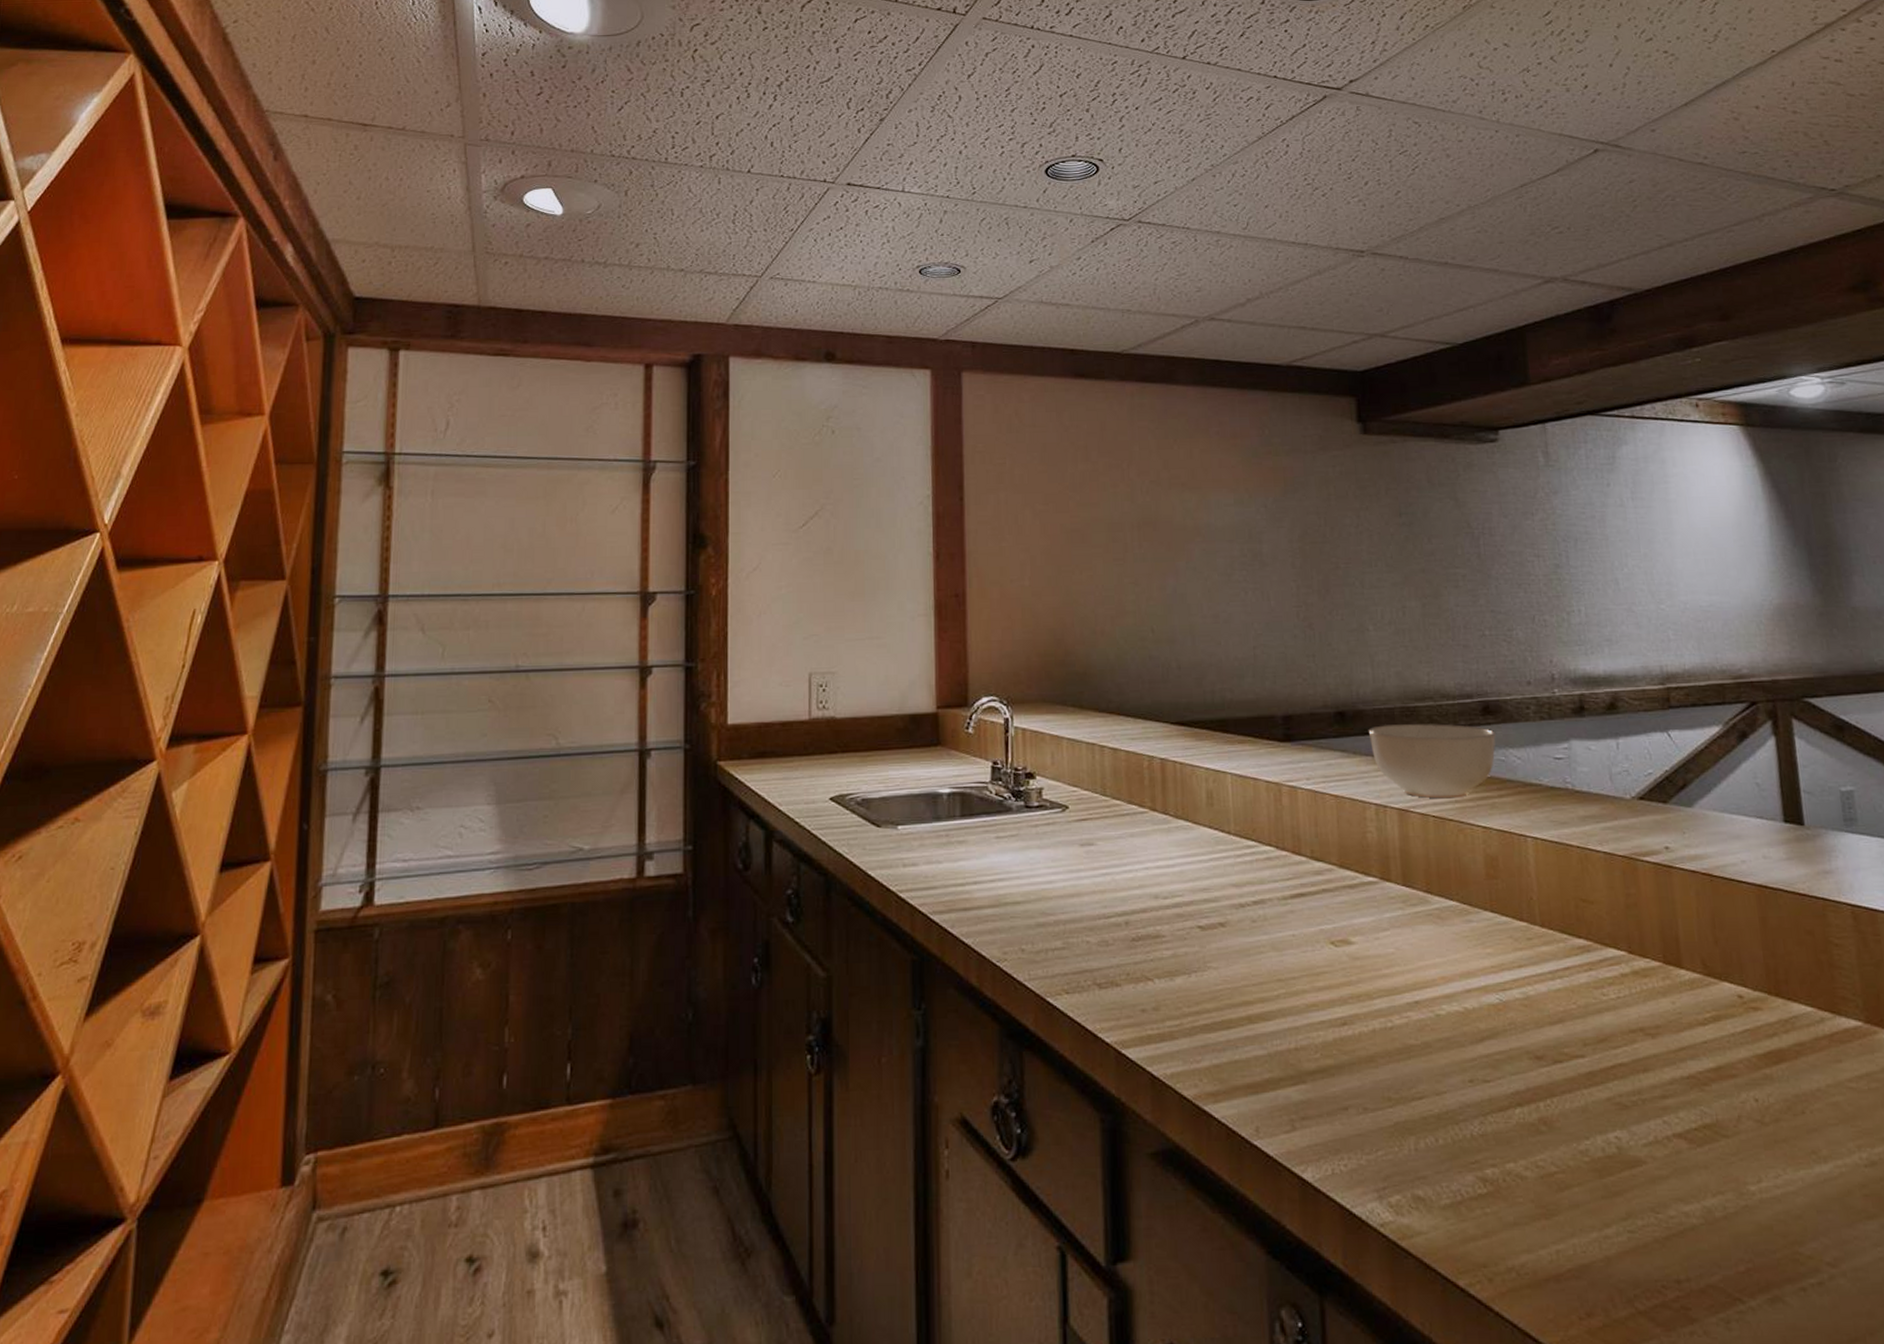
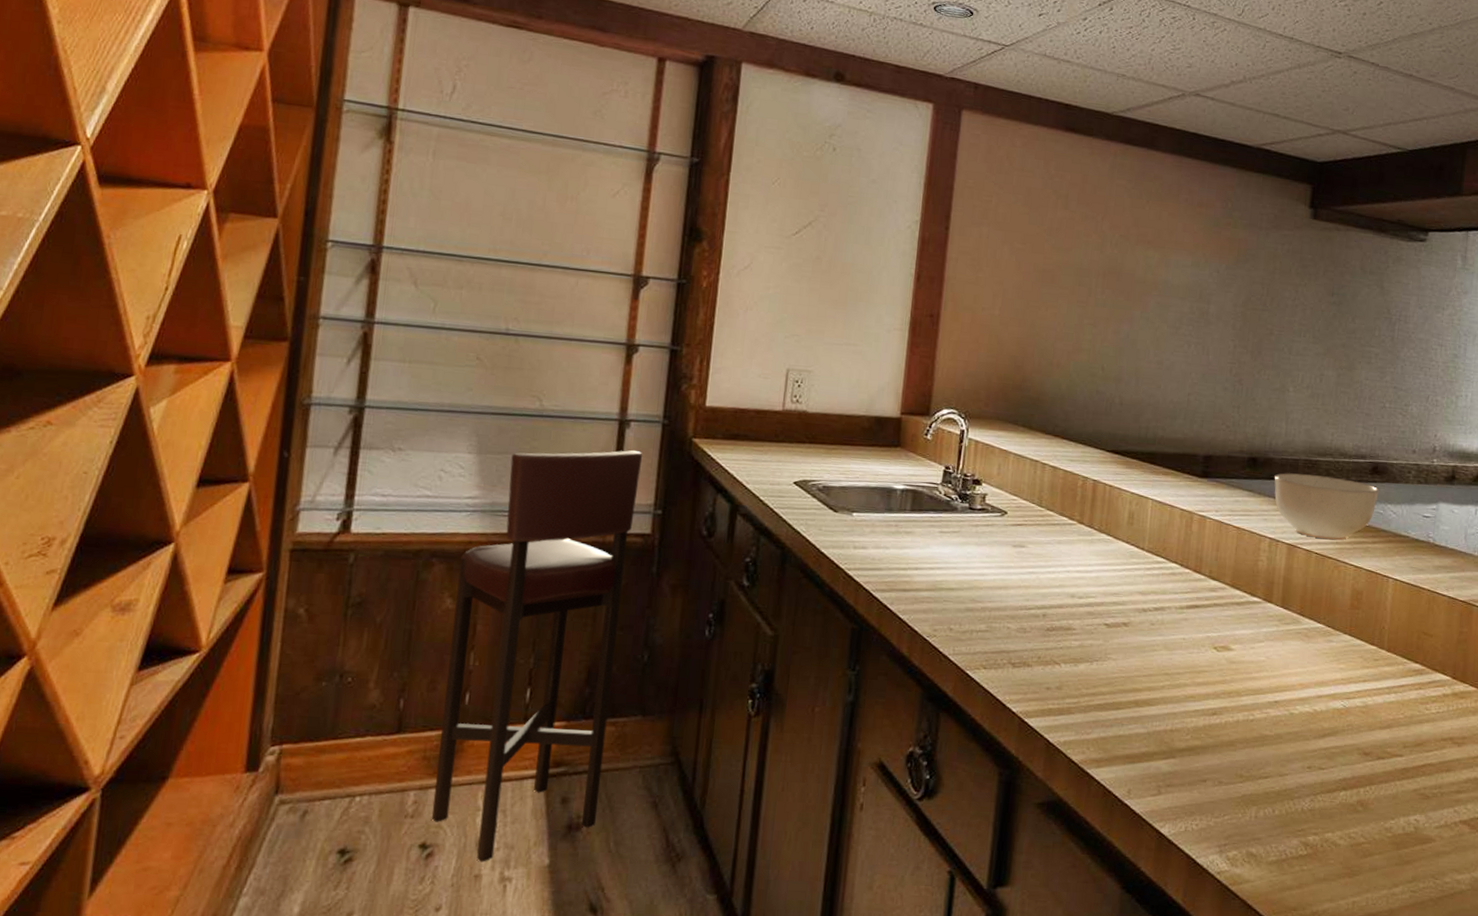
bar stool: none [476,781,667,1275] -> present [431,449,643,862]

